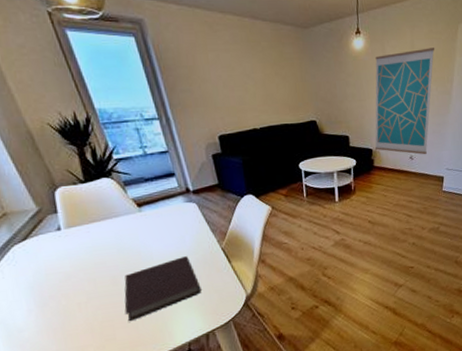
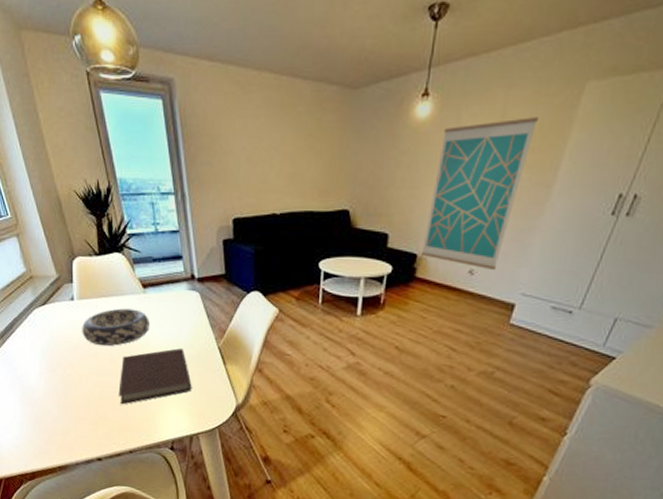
decorative bowl: none [74,228,150,270] -> present [82,308,150,346]

